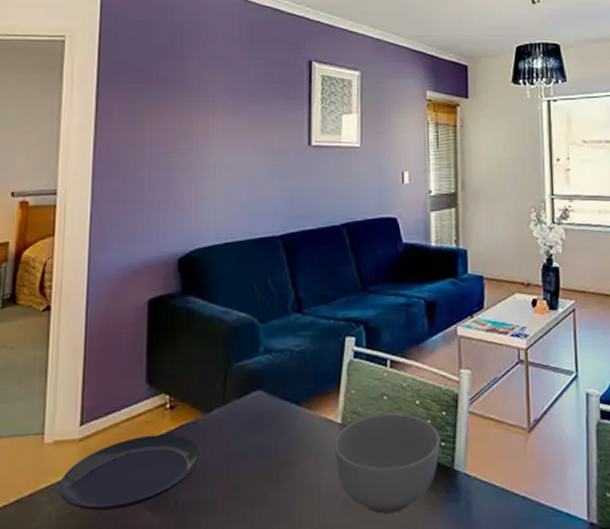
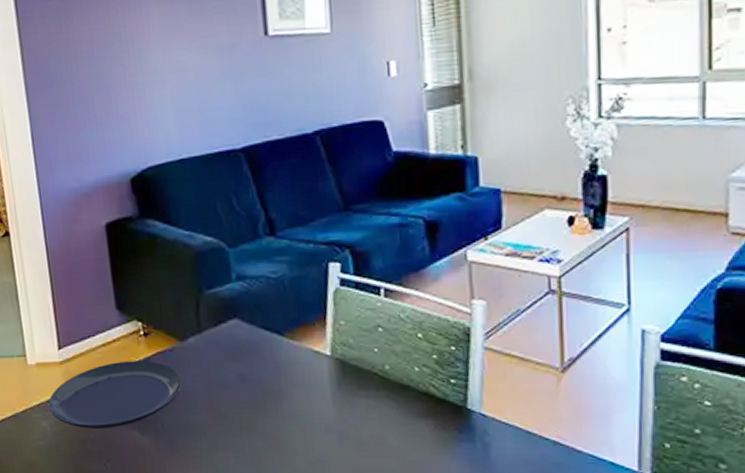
bowl: present [334,414,440,514] -> none [324,347,450,449]

